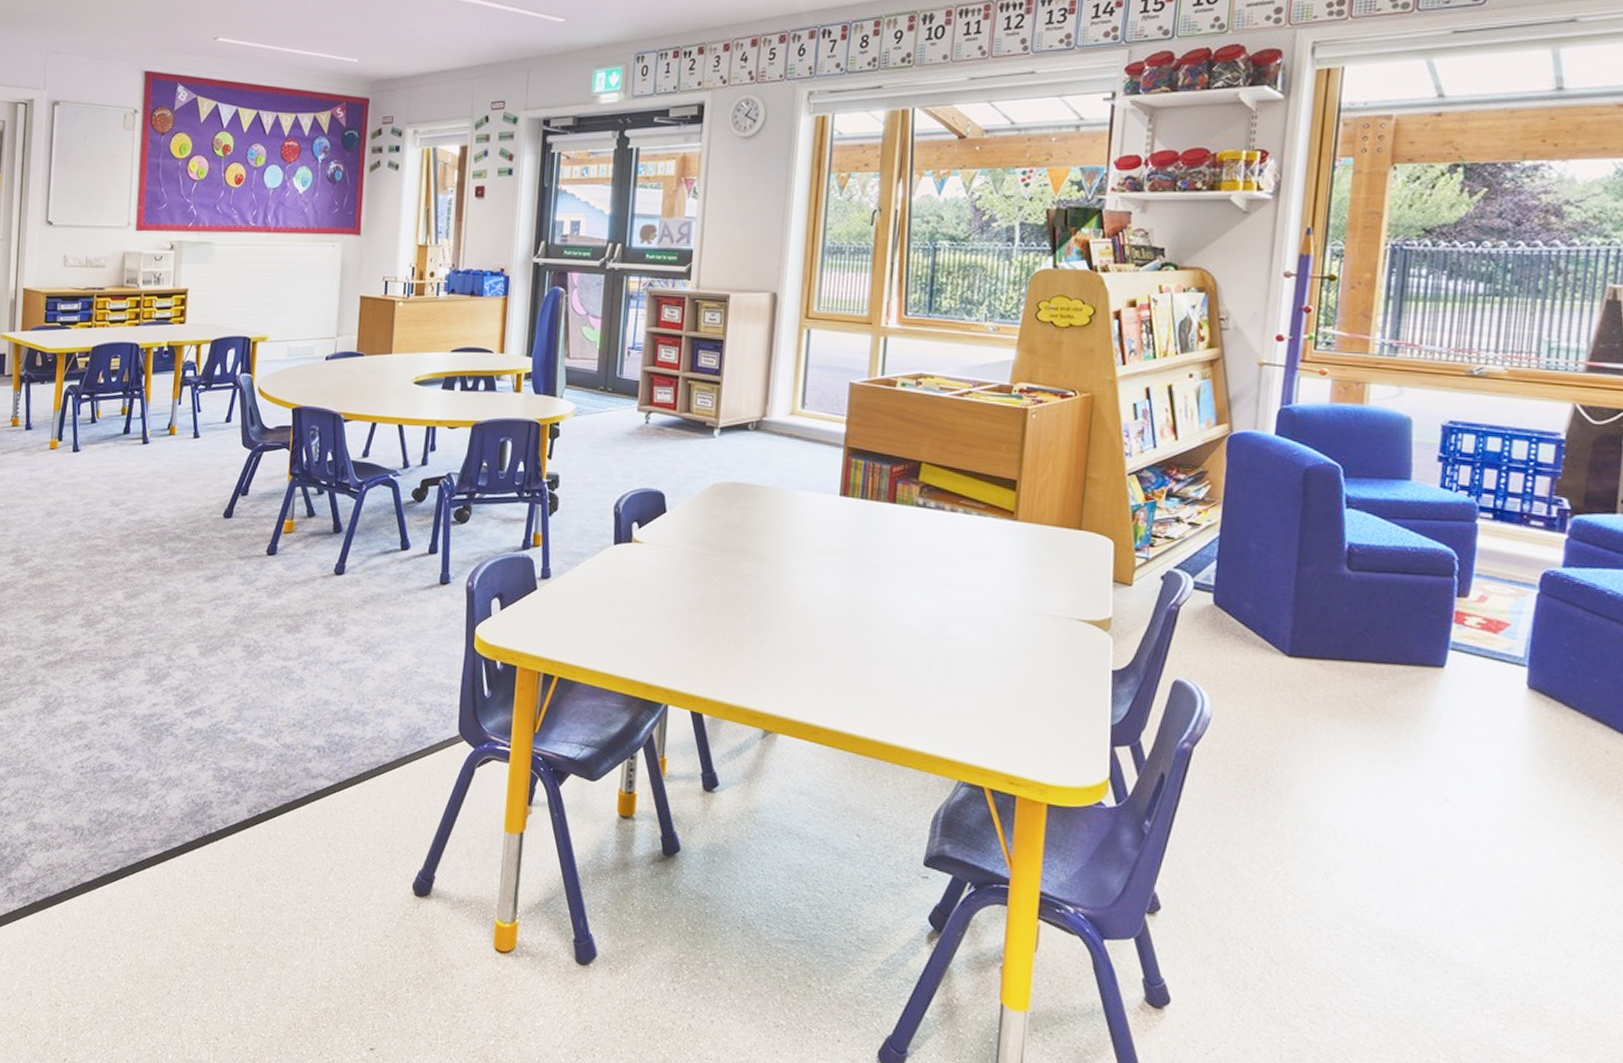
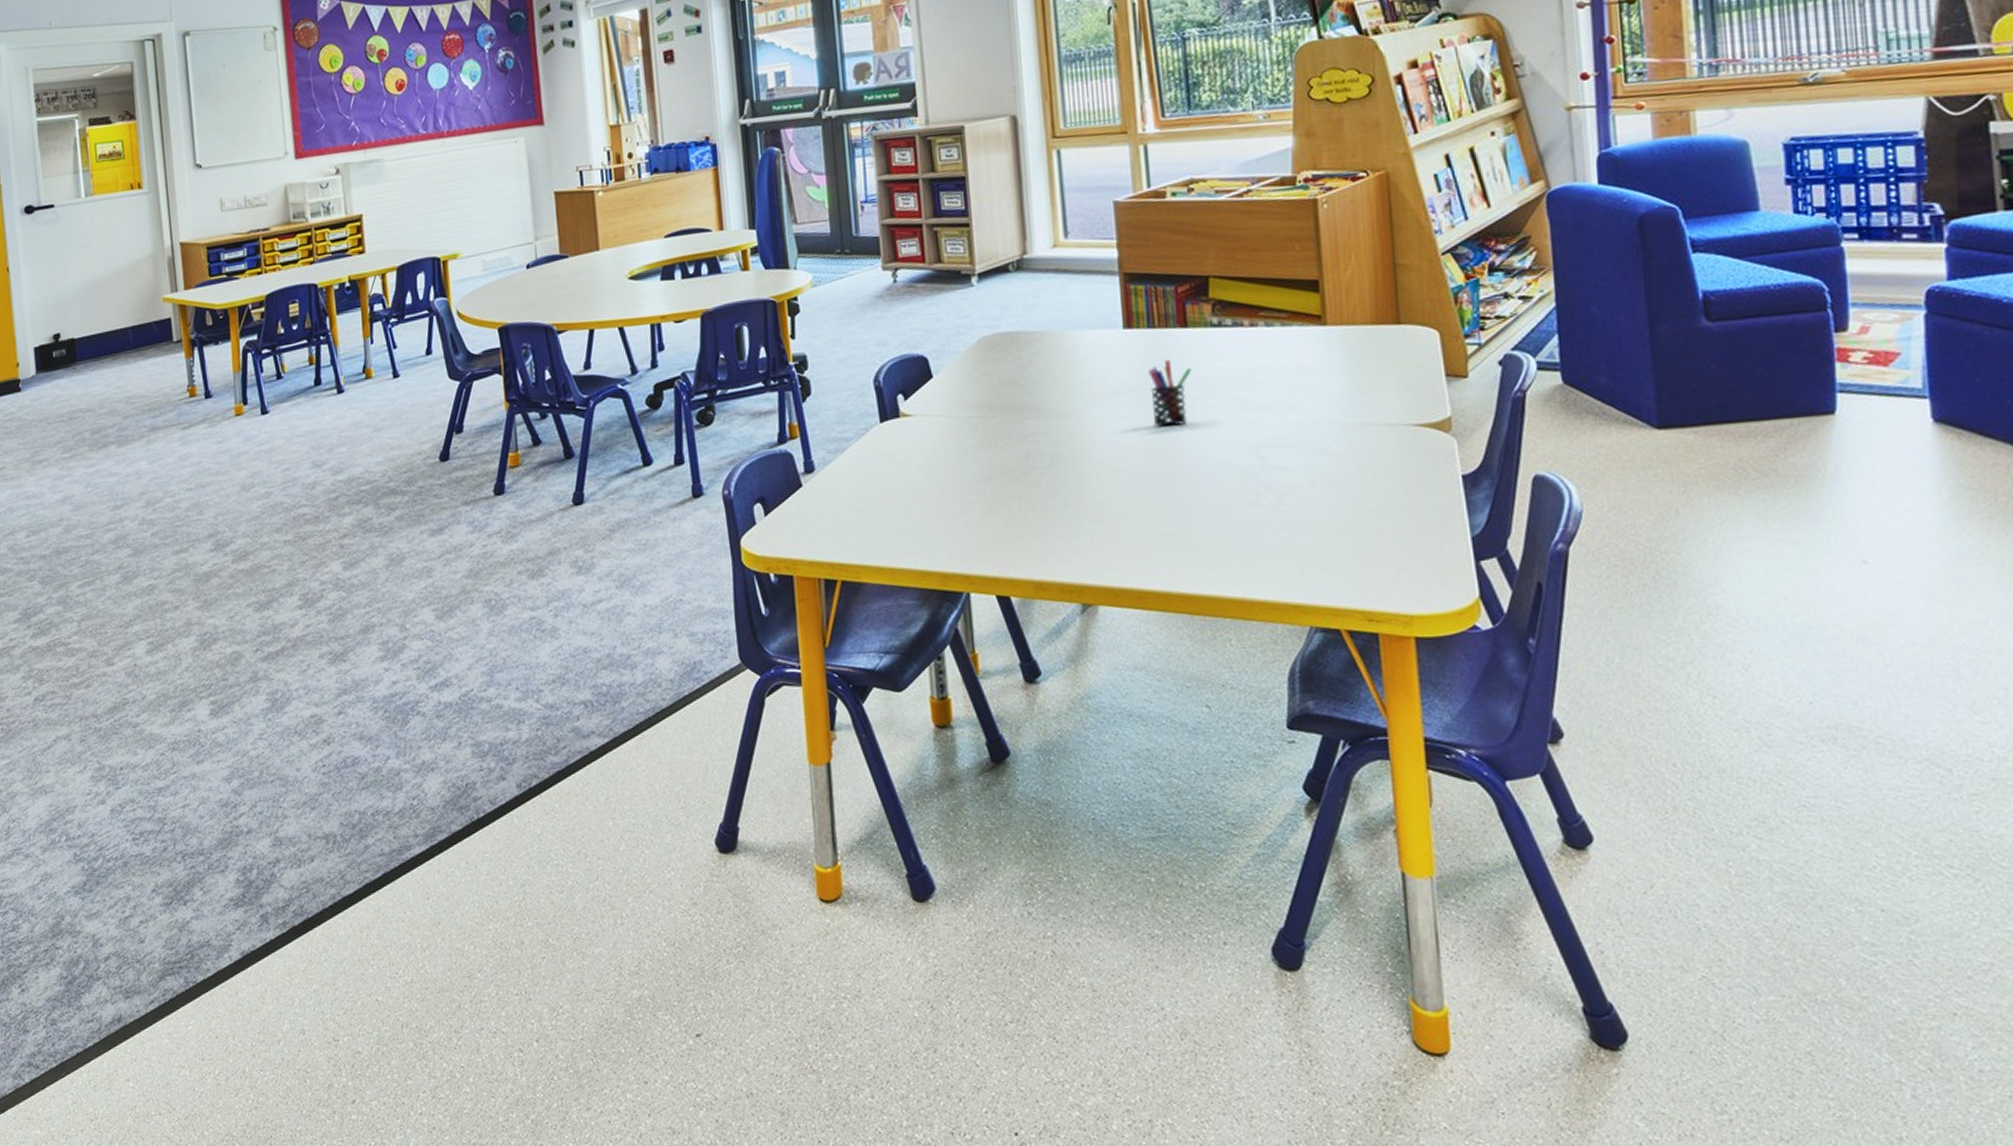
pen holder: none [852,529,893,588] -> present [1149,360,1192,427]

